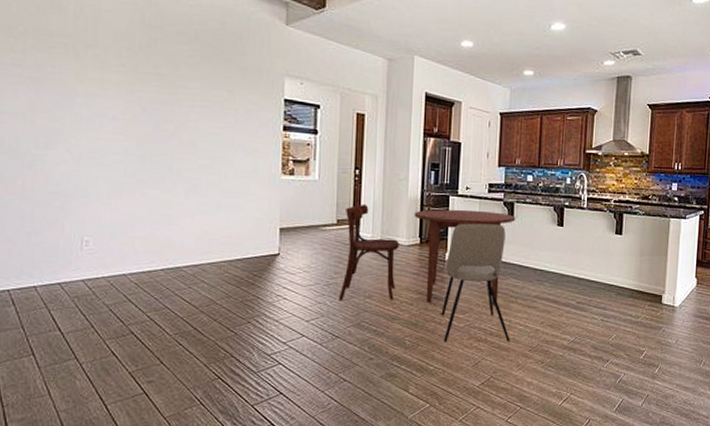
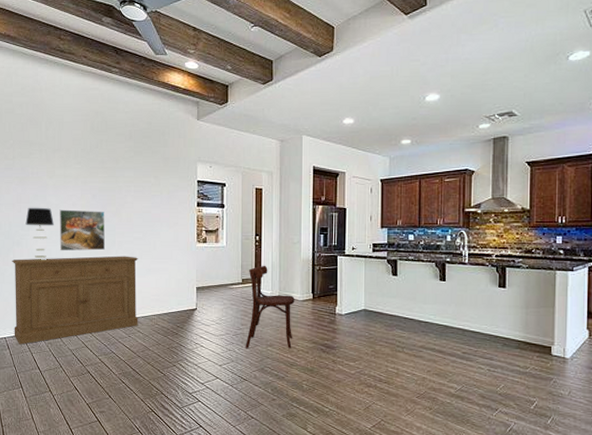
sideboard: none [20,186,205,299] -> present [12,256,139,345]
table lamp: none [41,118,85,190] -> present [25,207,54,261]
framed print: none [92,124,159,180] -> present [59,209,105,251]
dining table: present [414,209,516,305] -> none [307,267,399,354]
dining chair: present [441,223,510,341] -> none [334,280,398,388]

